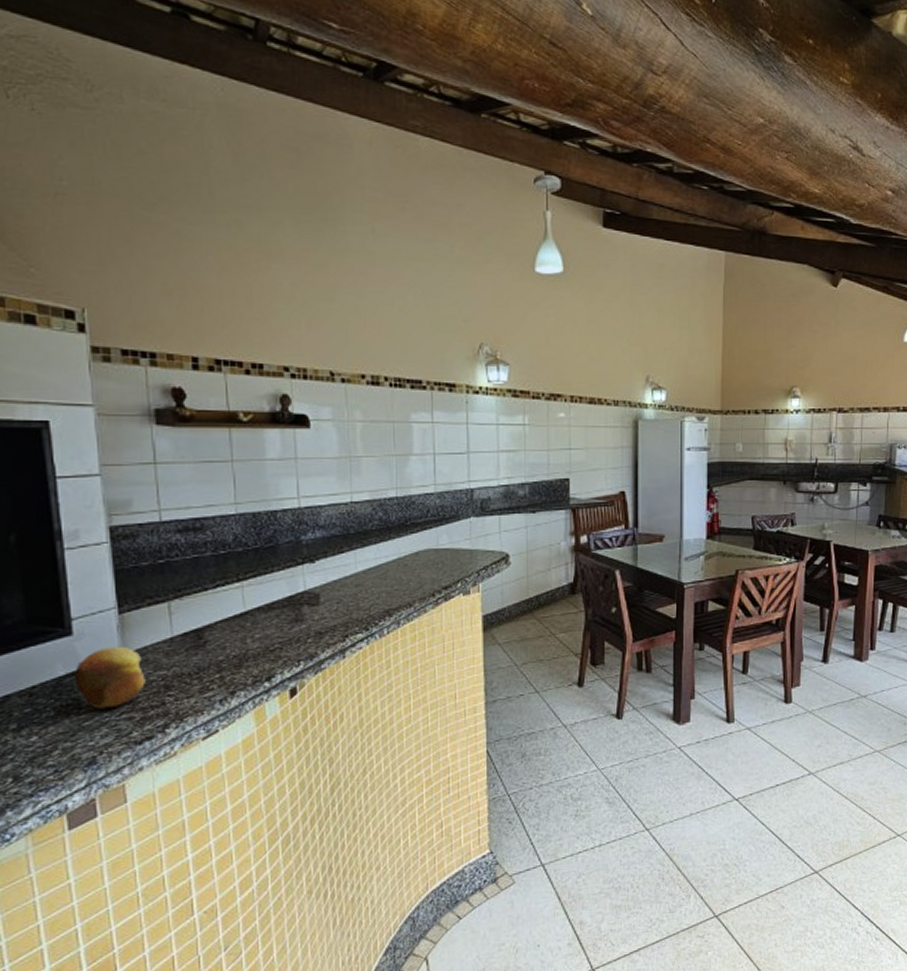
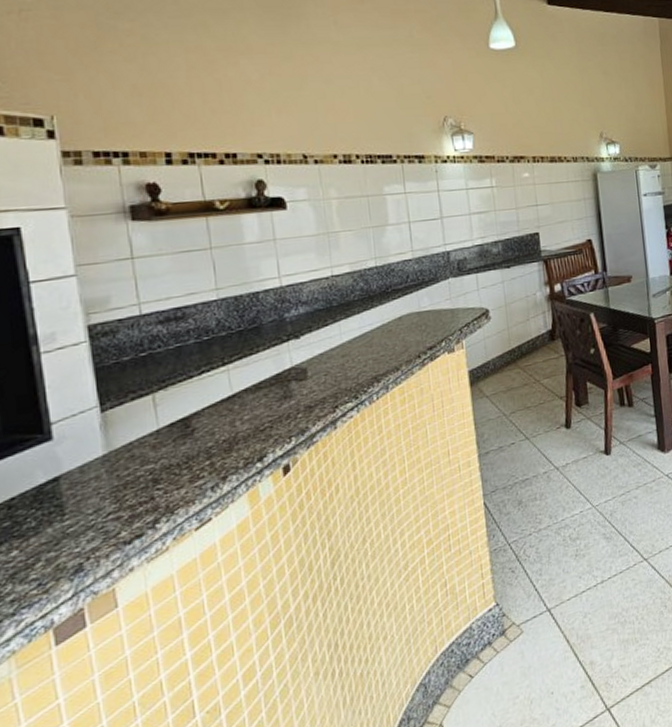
fruit: present [75,646,146,709] -> none [56,444,133,513]

